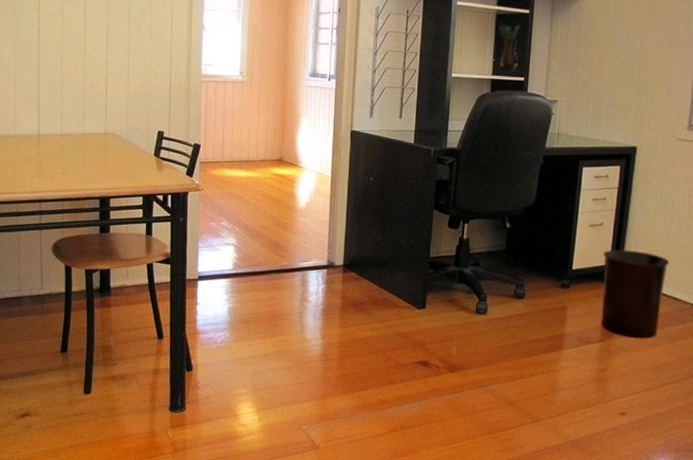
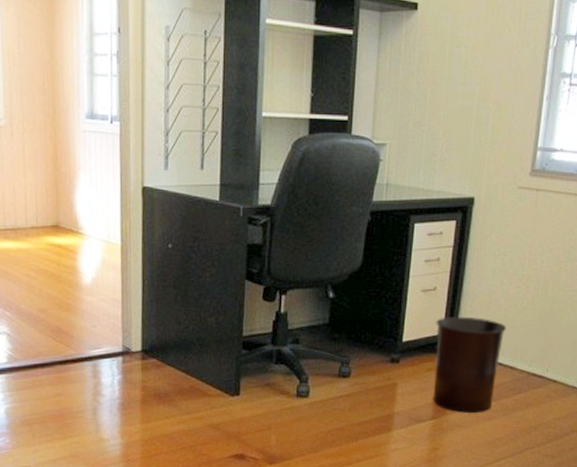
vase: present [498,20,520,73] -> none [316,43,342,110]

